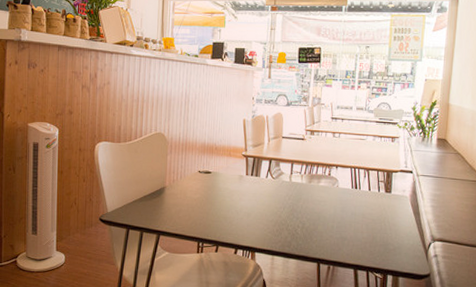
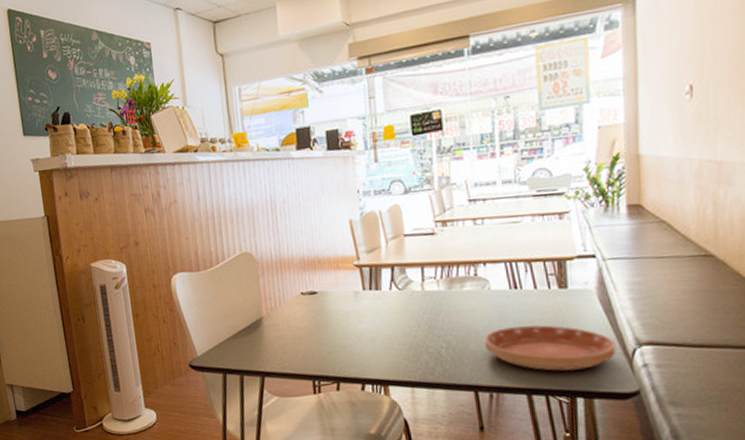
saucer: none [329,217,418,254] -> present [484,325,616,371]

